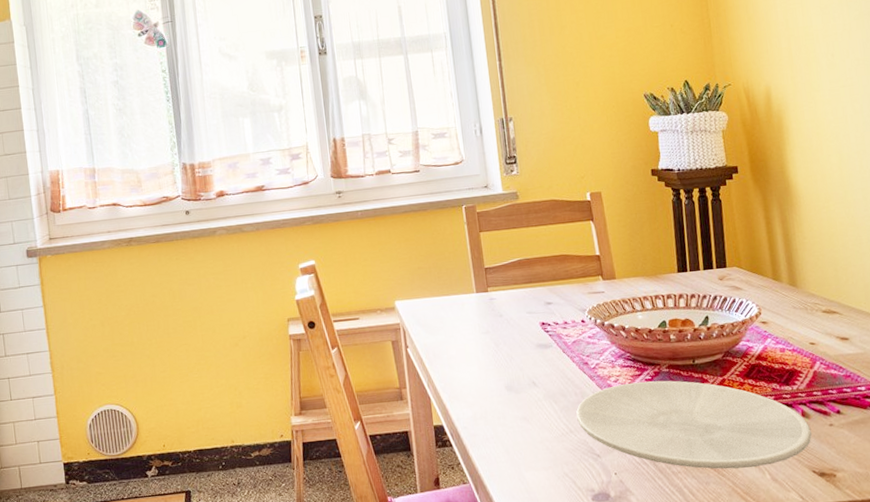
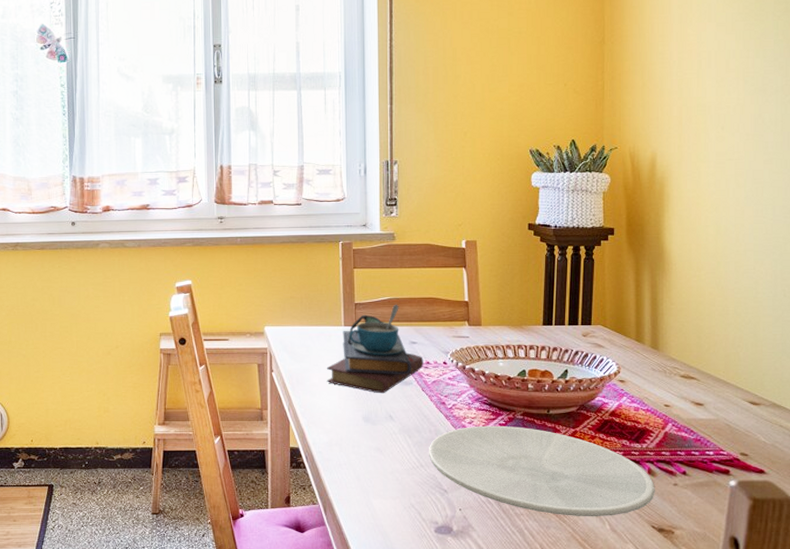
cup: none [462,264,562,360] -> present [326,304,424,394]

